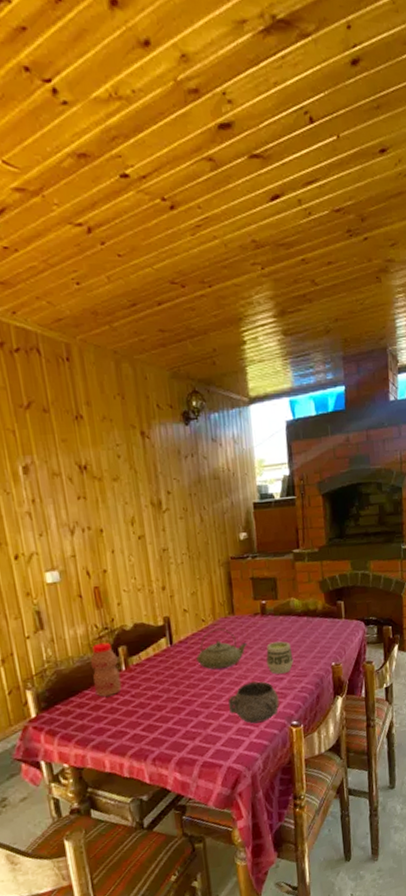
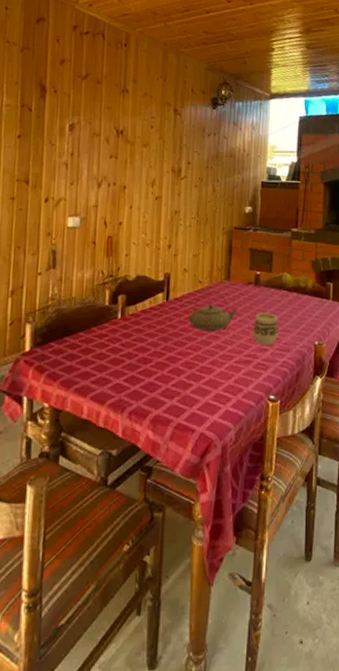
bottle: present [89,642,122,697] -> none [89,289,116,341]
decorative bowl: present [228,681,279,724] -> none [211,349,260,392]

